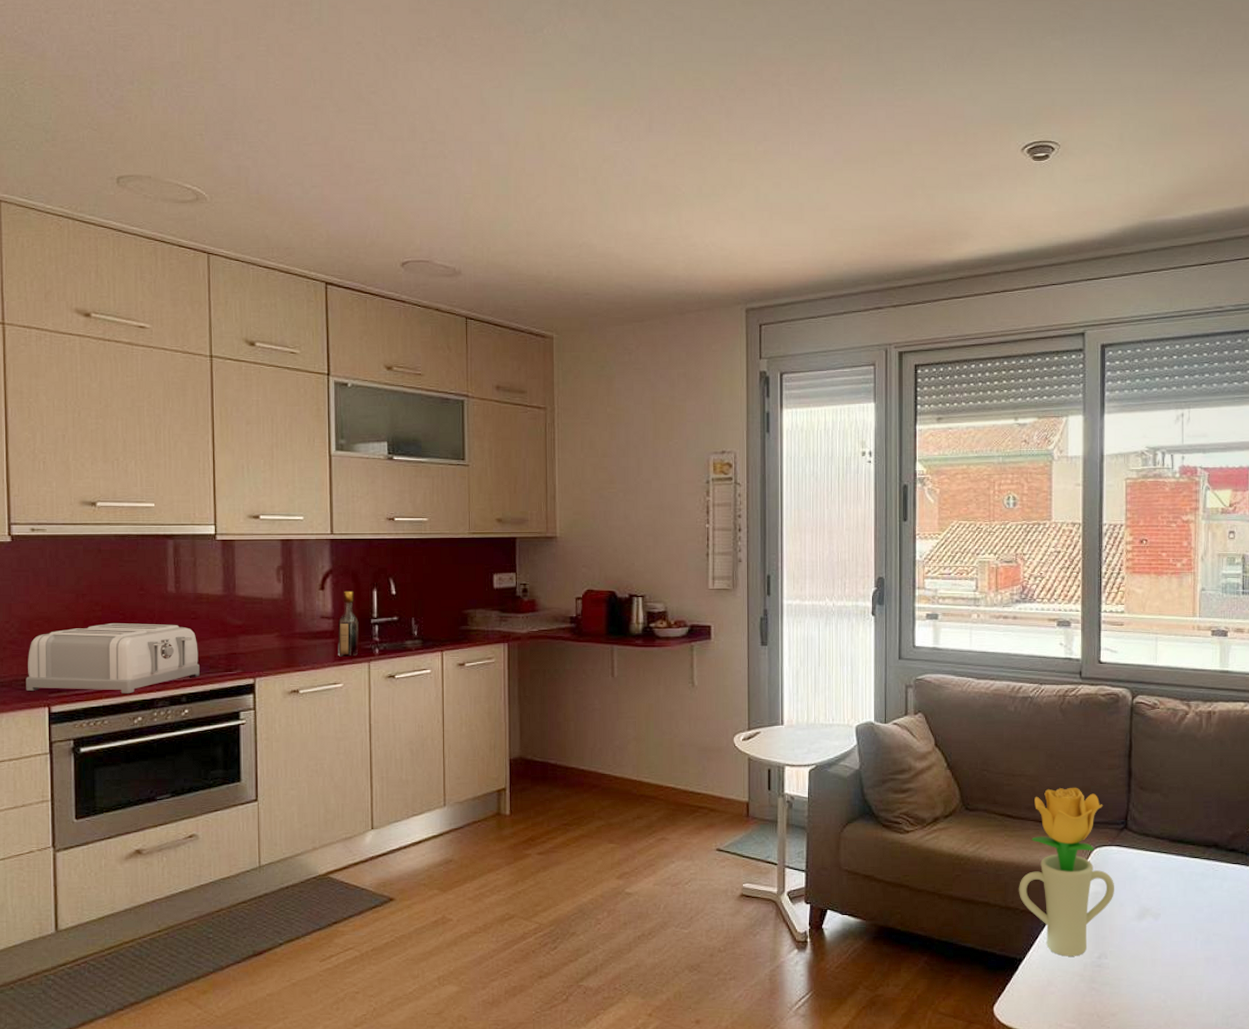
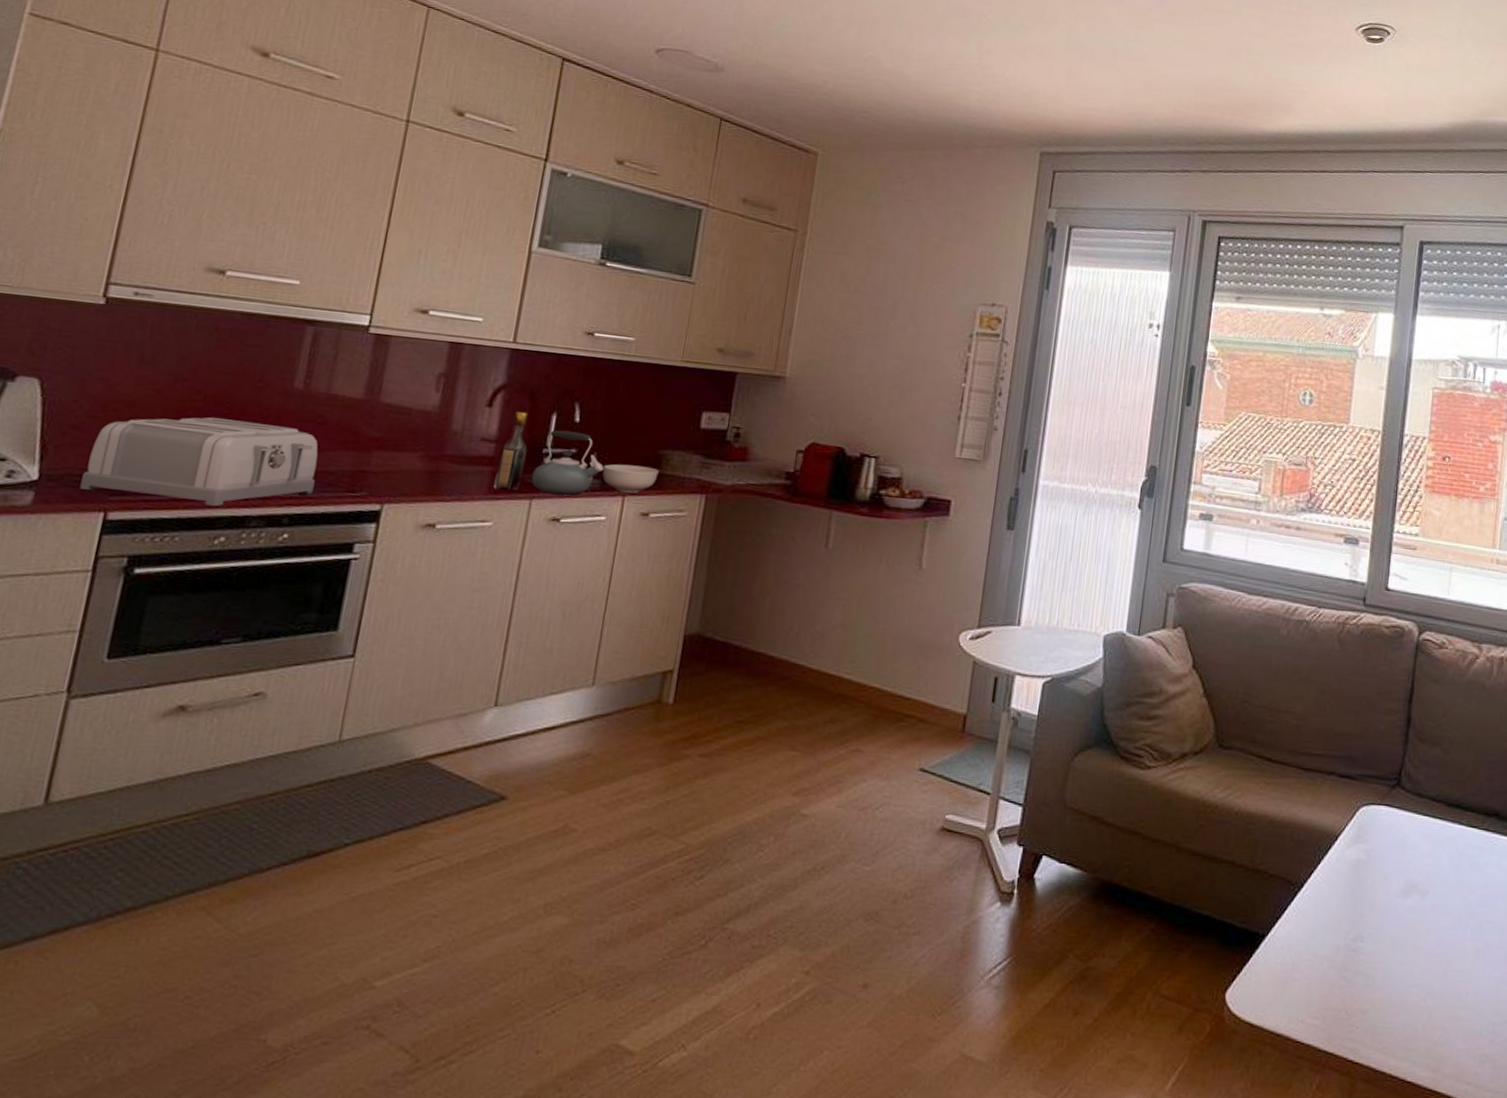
kettle: none [365,602,422,655] -> present [530,430,604,495]
bowl: none [421,625,466,649] -> present [602,464,659,494]
potted flower: present [1019,787,1114,957] -> none [1270,731,1380,936]

